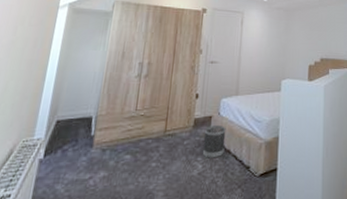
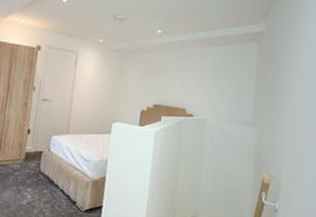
wastebasket: present [202,126,226,158] -> none [31,160,56,191]

